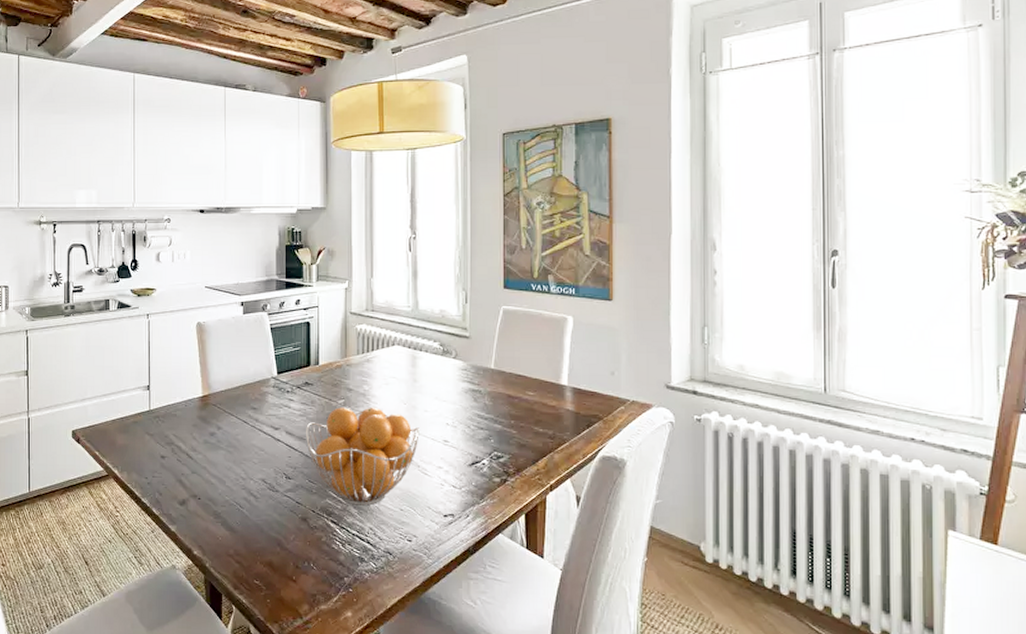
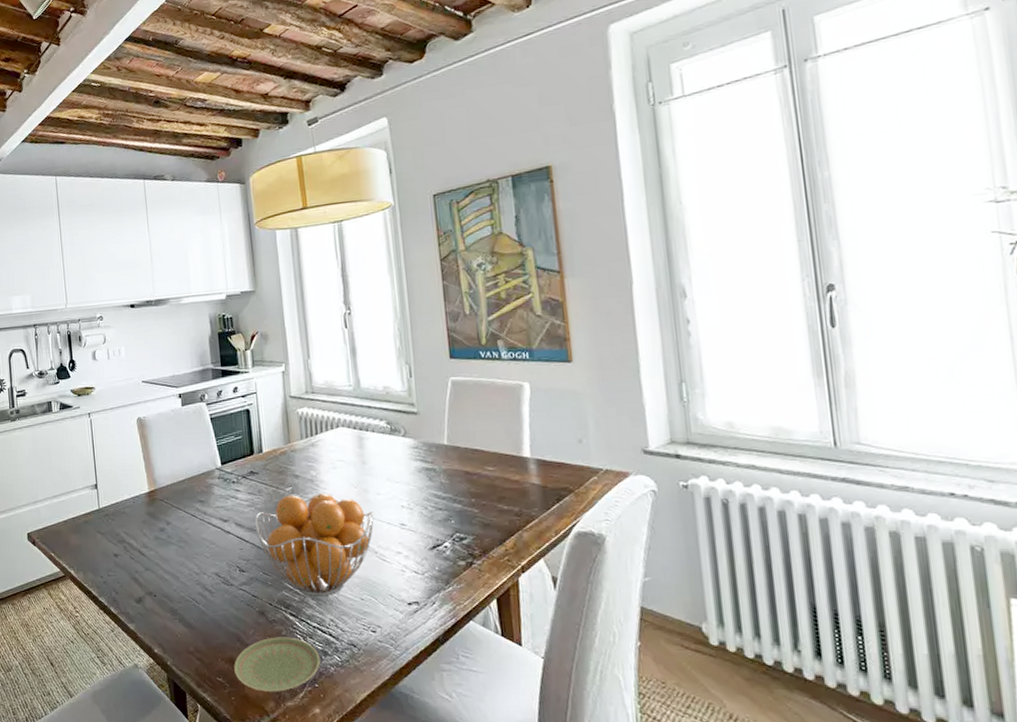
plate: none [272,543,356,596] -> present [234,637,320,692]

